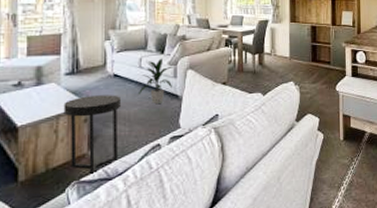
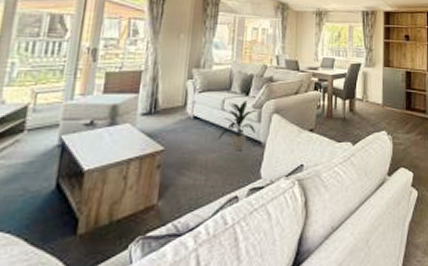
side table: present [63,95,122,176] -> none [135,139,200,231]

